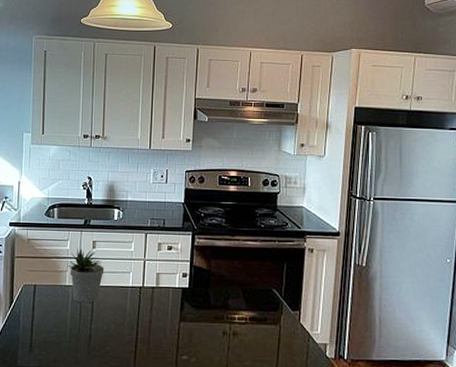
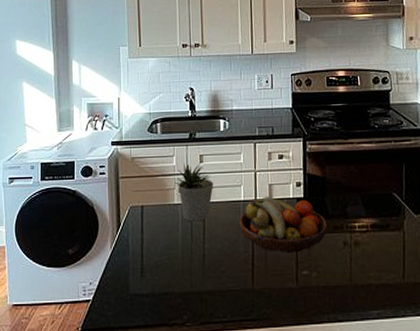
fruit bowl: none [126,284,209,338] -> present [239,196,328,253]

